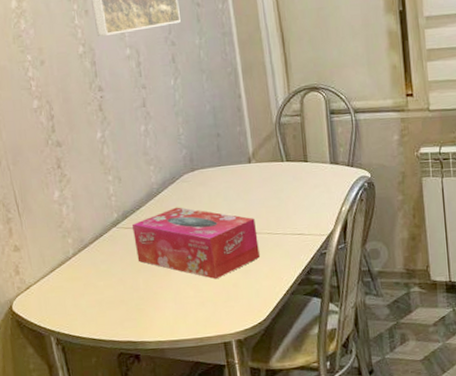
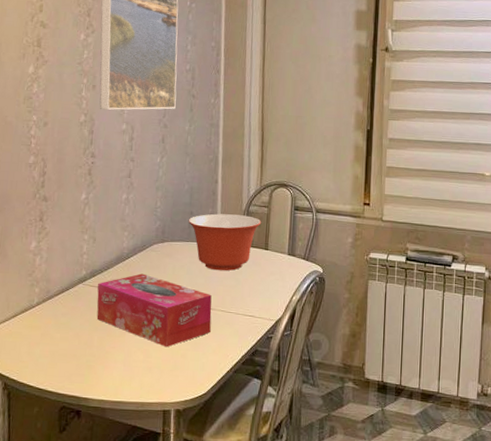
mixing bowl: none [216,128,296,192] -> present [188,213,262,271]

